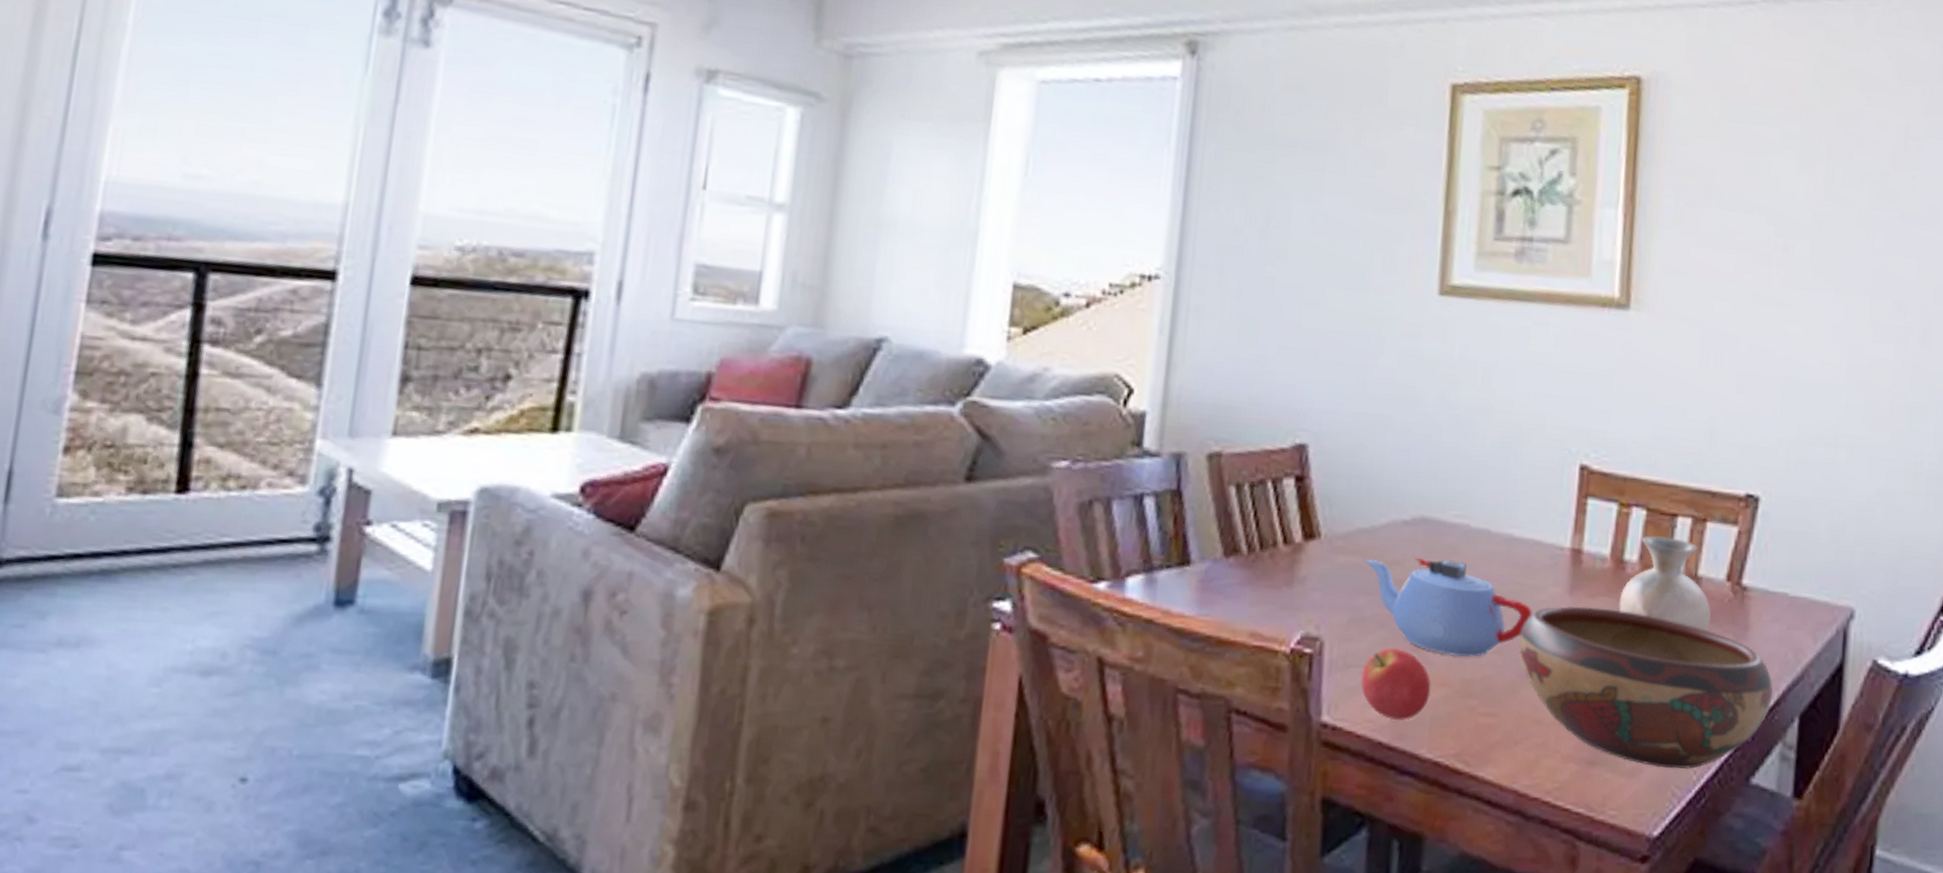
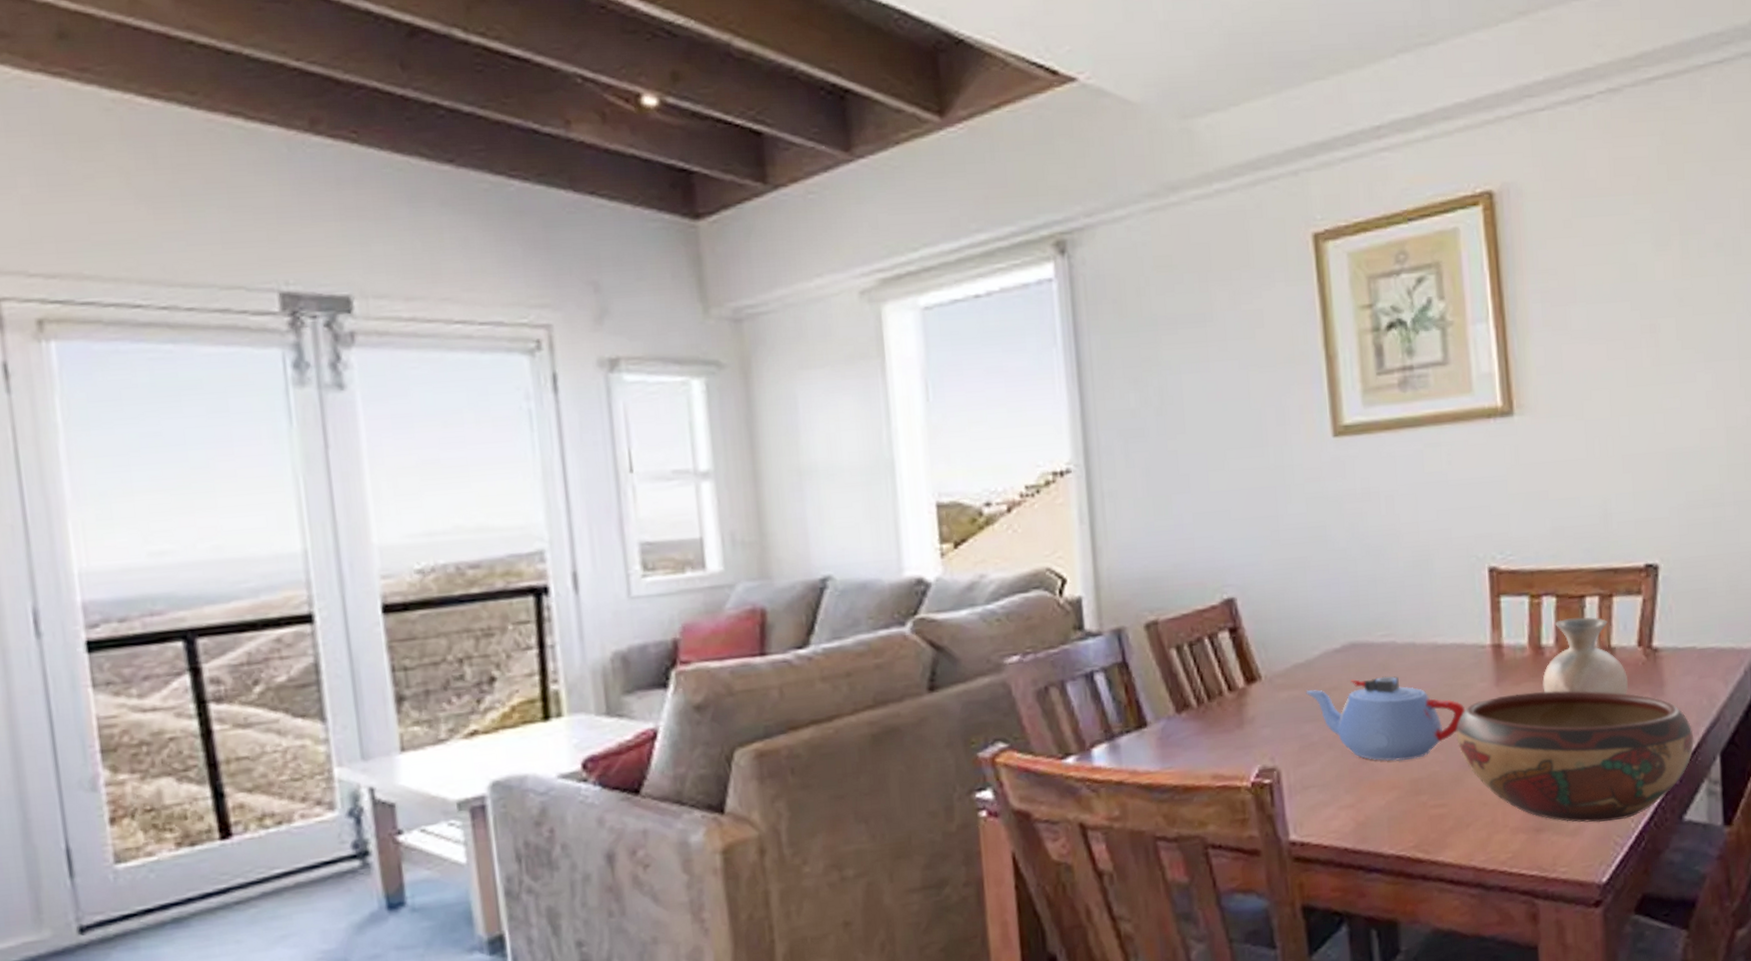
fruit: present [1360,647,1431,720] -> none [1319,763,1384,827]

